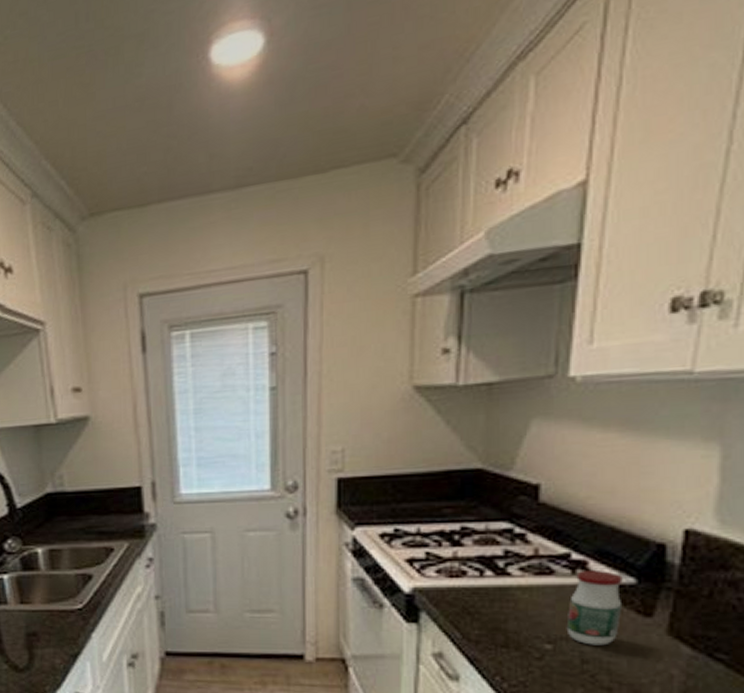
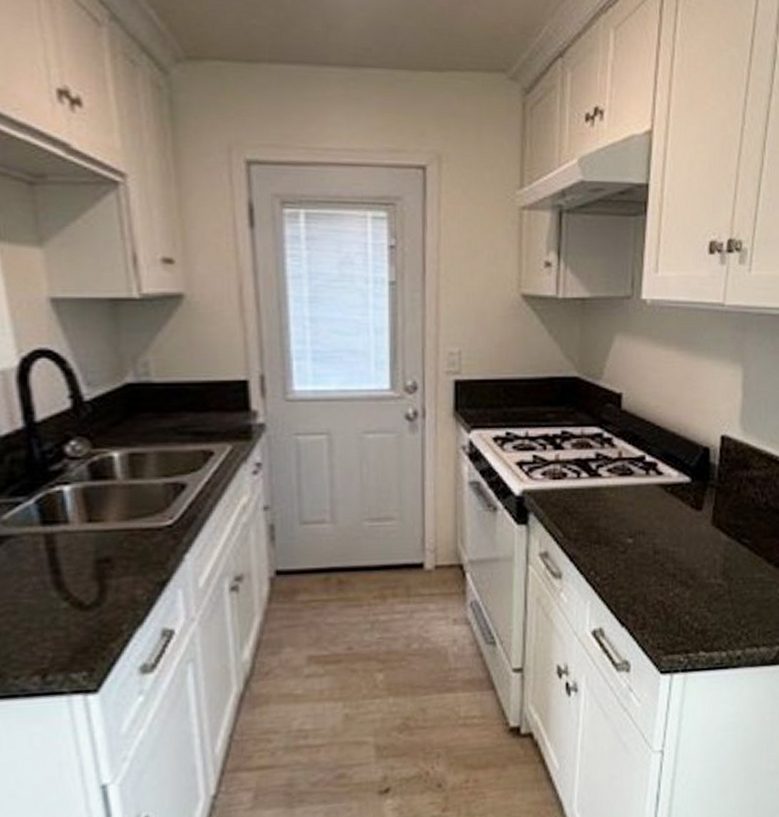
jar: present [566,571,623,646] -> none [643,471,682,538]

